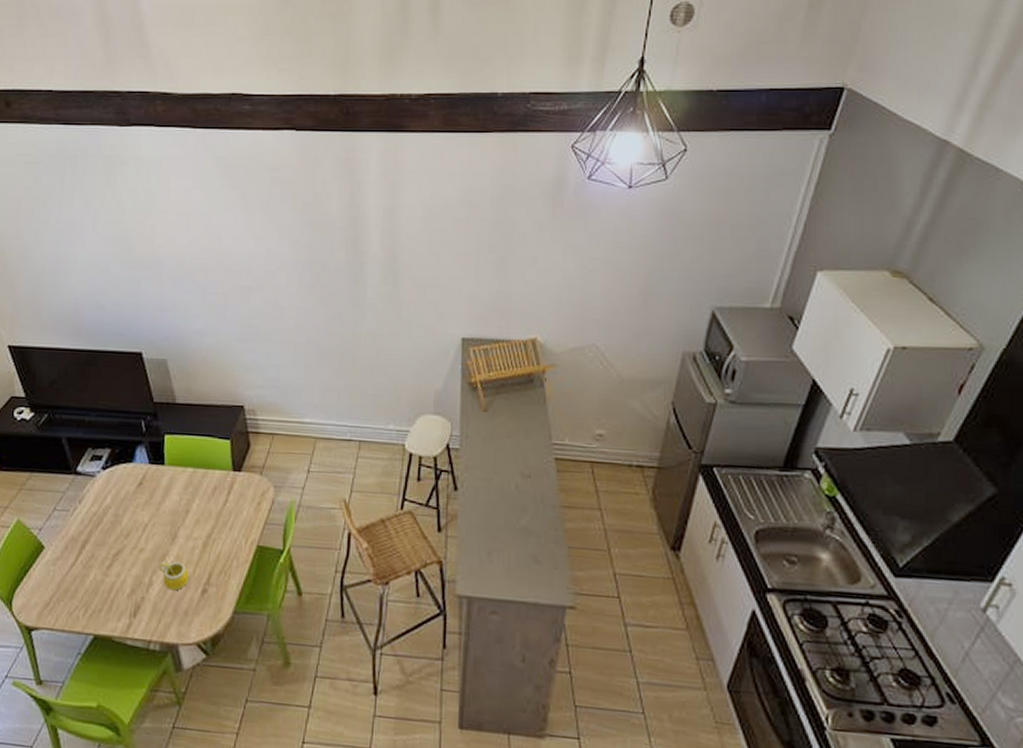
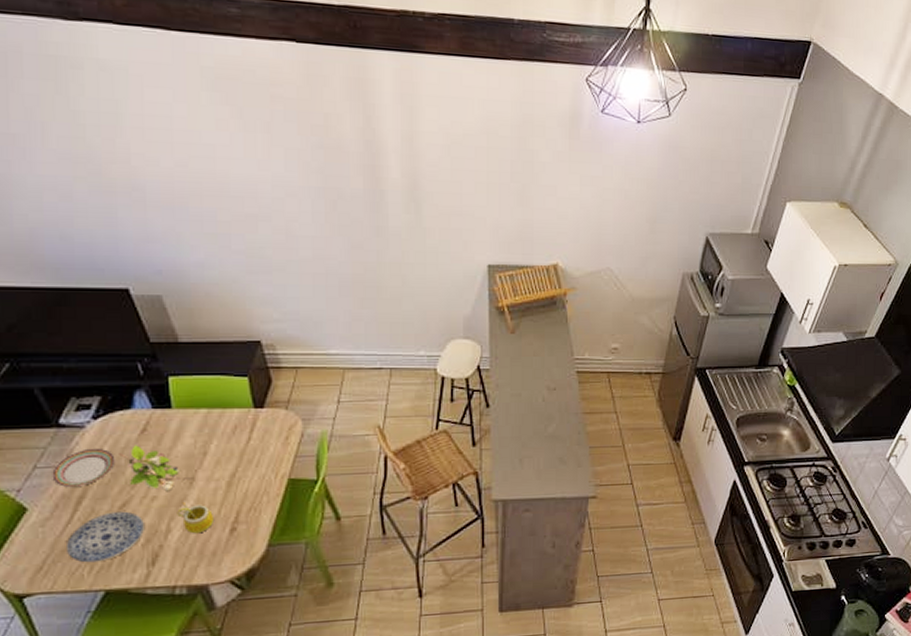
plate: none [66,496,116,532] -> present [52,448,115,488]
plate: none [68,559,131,606] -> present [65,511,144,563]
plant: none [118,497,176,546] -> present [119,445,193,492]

